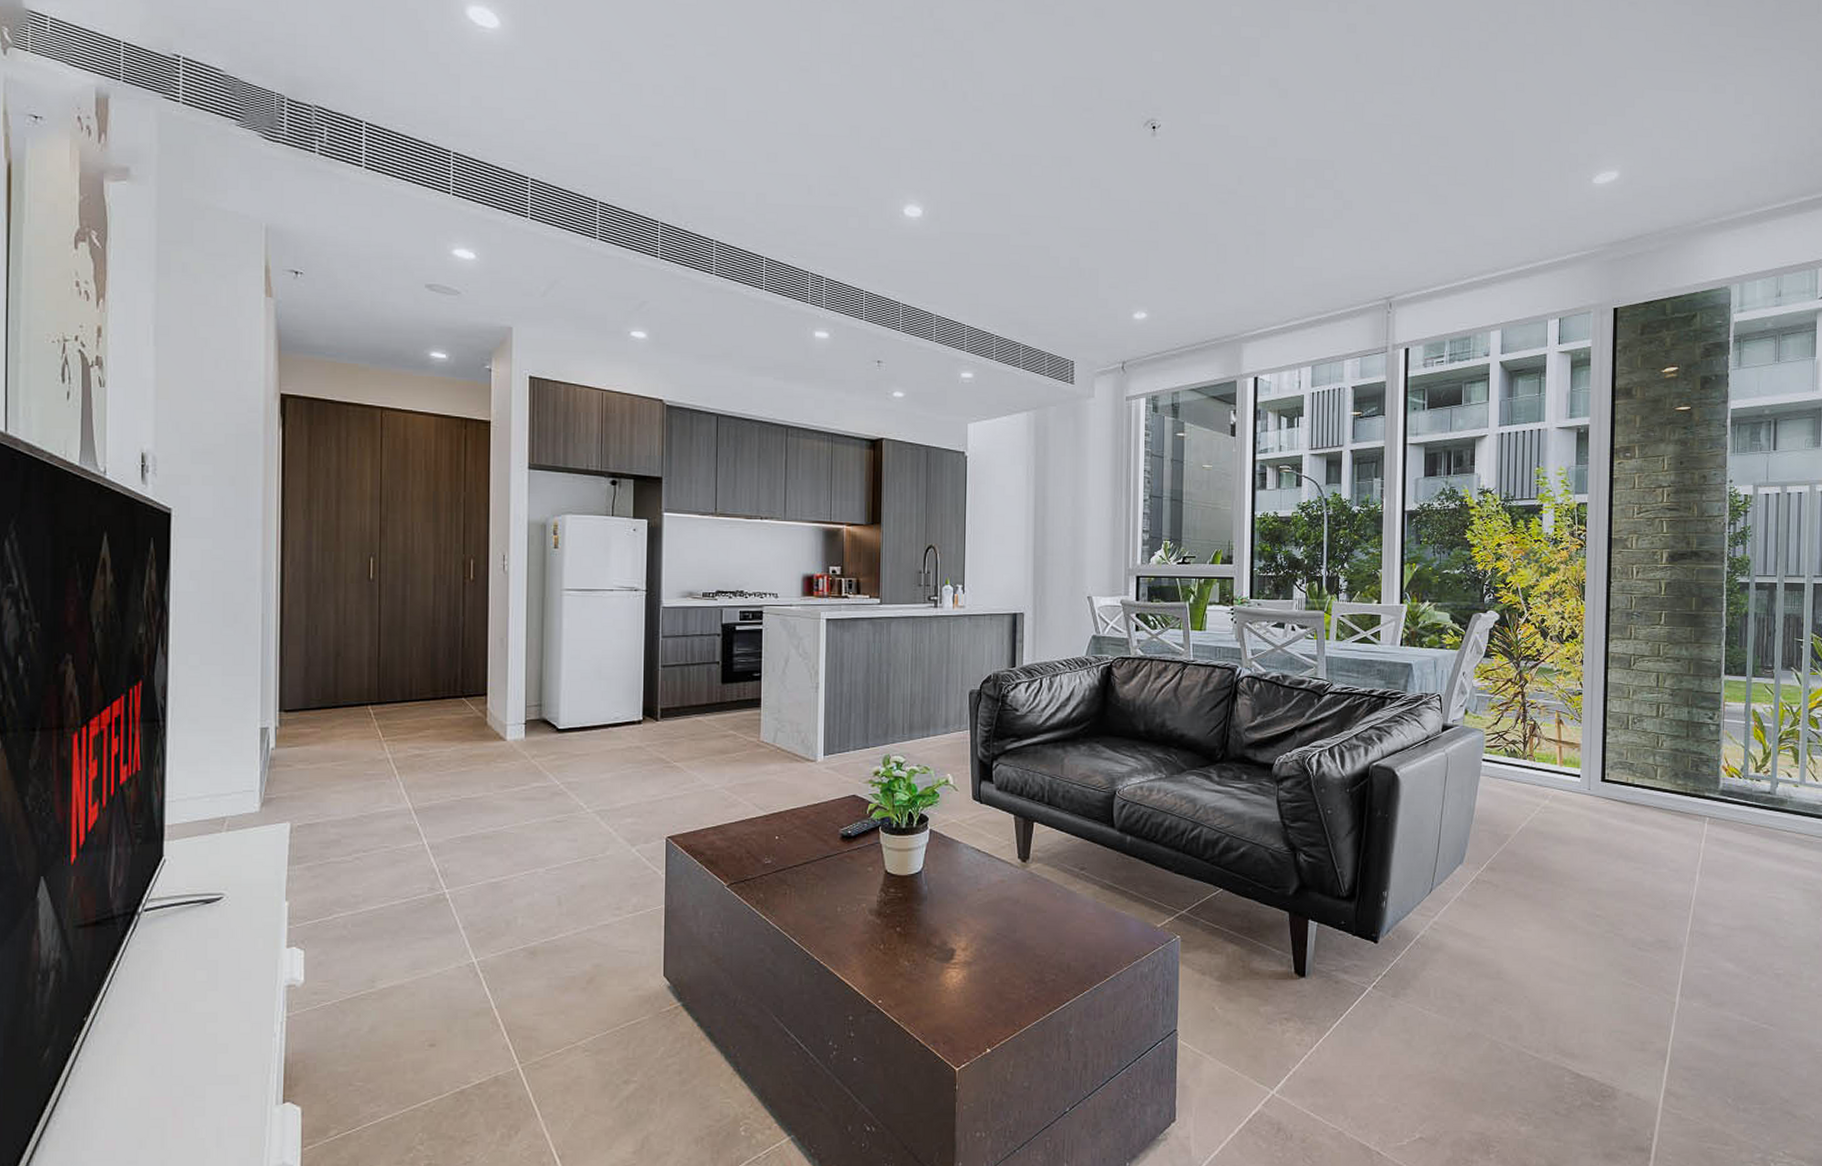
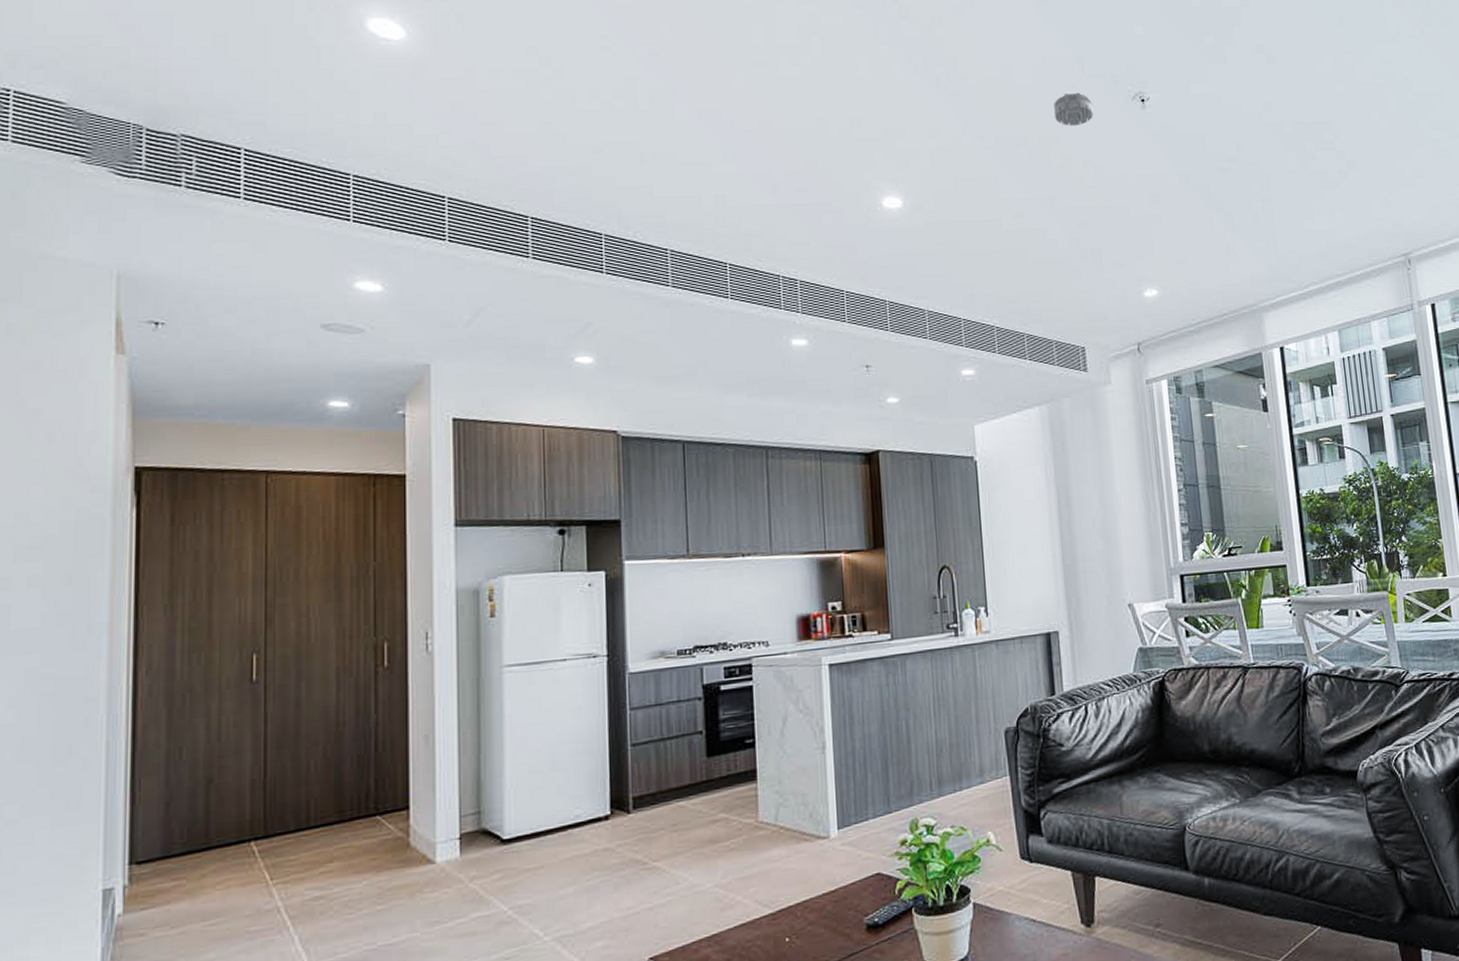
smoke detector: none [1069,115,1105,149] -> present [1054,92,1093,126]

